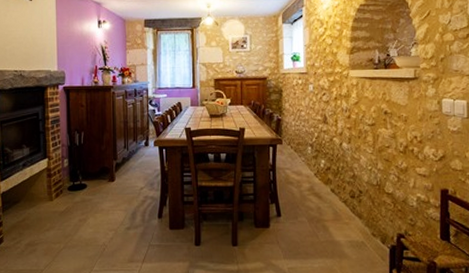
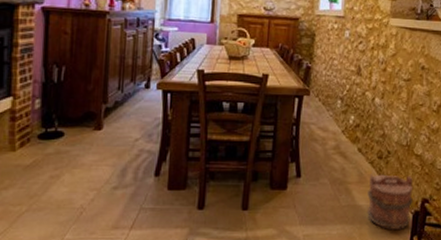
bucket: none [344,212,388,264] -> present [367,174,414,231]

